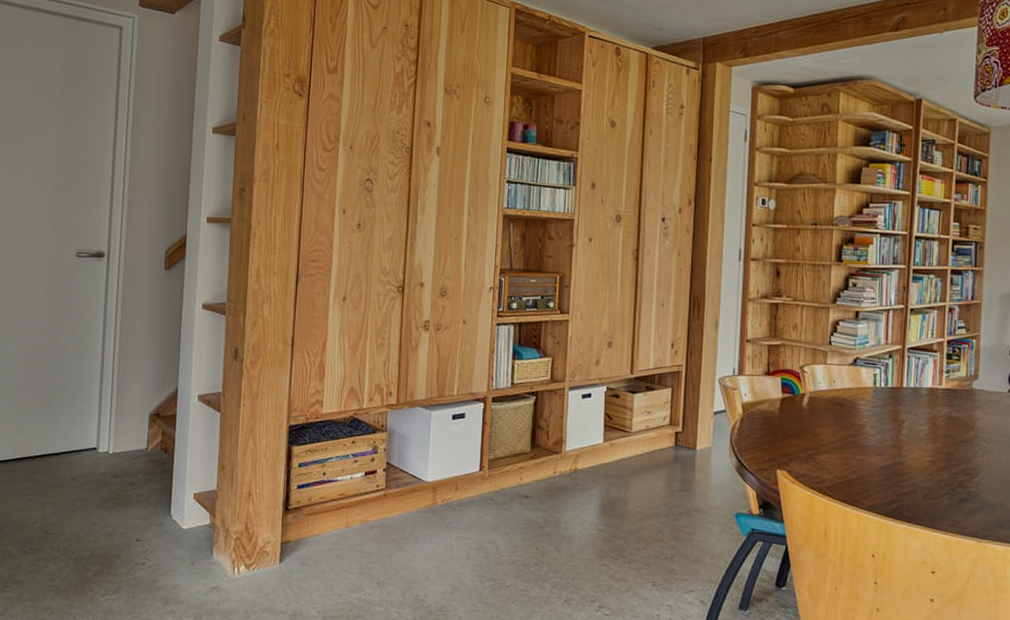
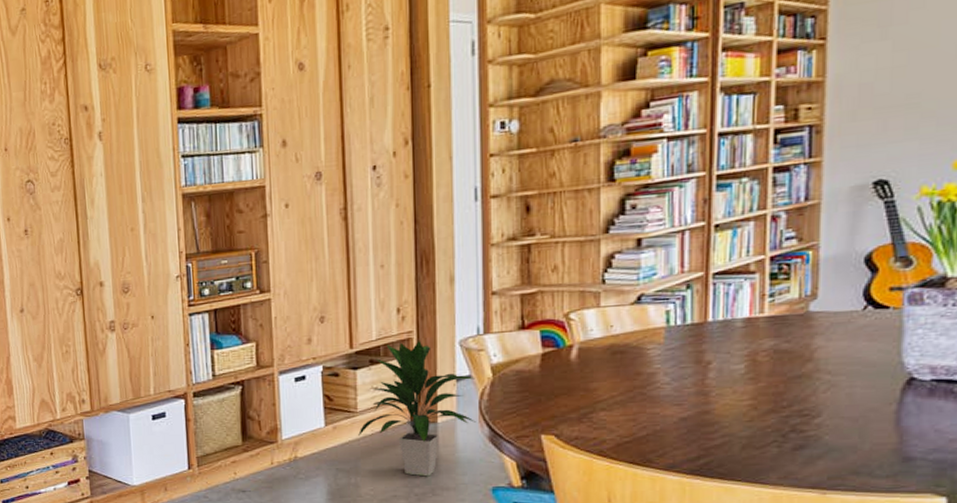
indoor plant: none [631,373,729,498] -> present [358,340,476,477]

